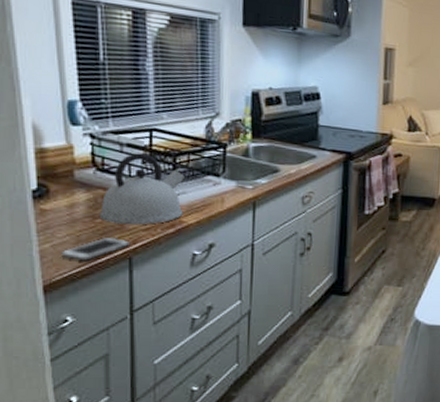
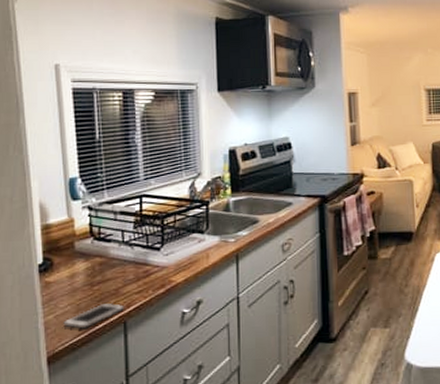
kettle: present [99,153,185,225] -> none [96,219,172,290]

